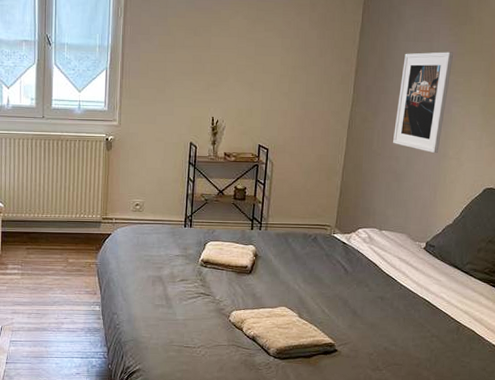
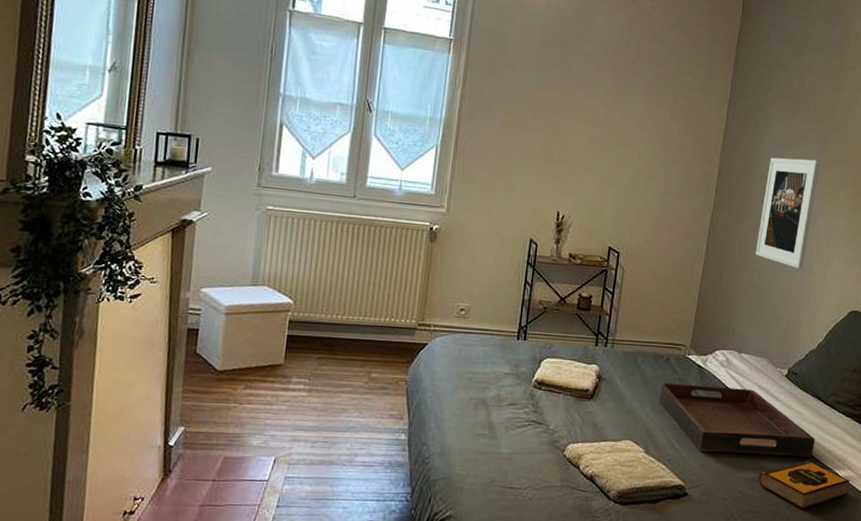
serving tray: none [309,258,453,319] -> present [659,383,815,458]
hardback book: none [401,321,487,362] -> present [758,460,851,509]

